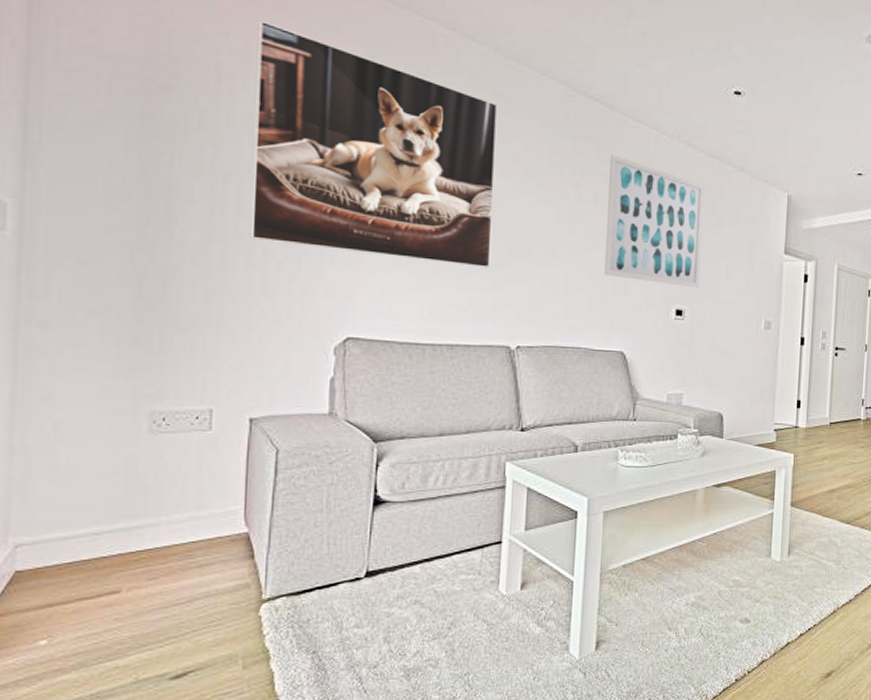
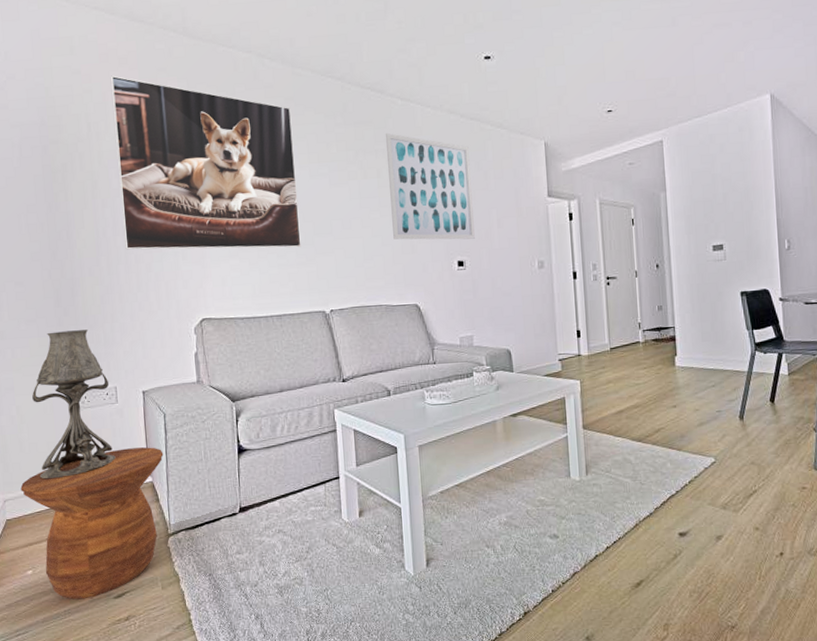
side table: none [44,489,269,680] -> present [20,447,164,600]
table lamp: none [77,330,202,521] -> present [32,329,116,480]

